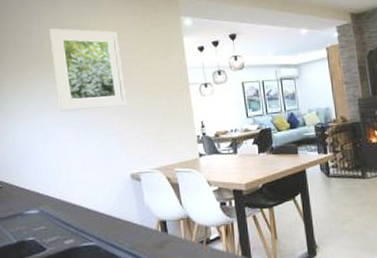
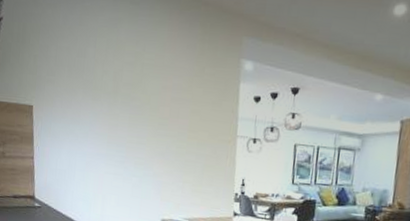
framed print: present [50,28,127,112] -> none [103,53,172,148]

